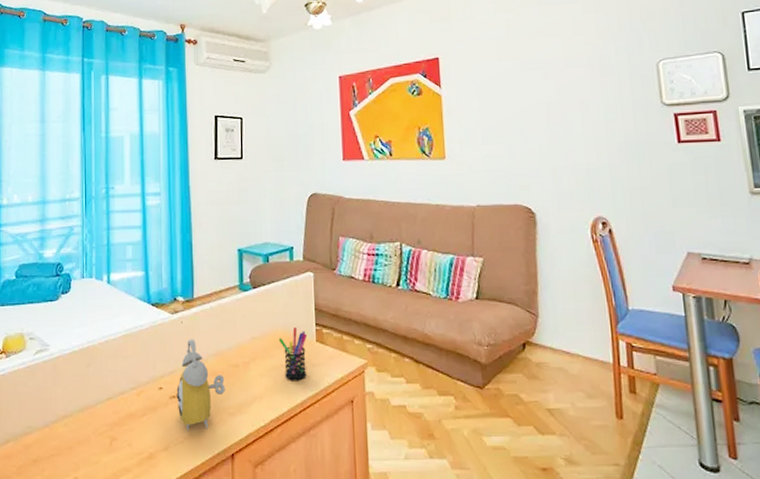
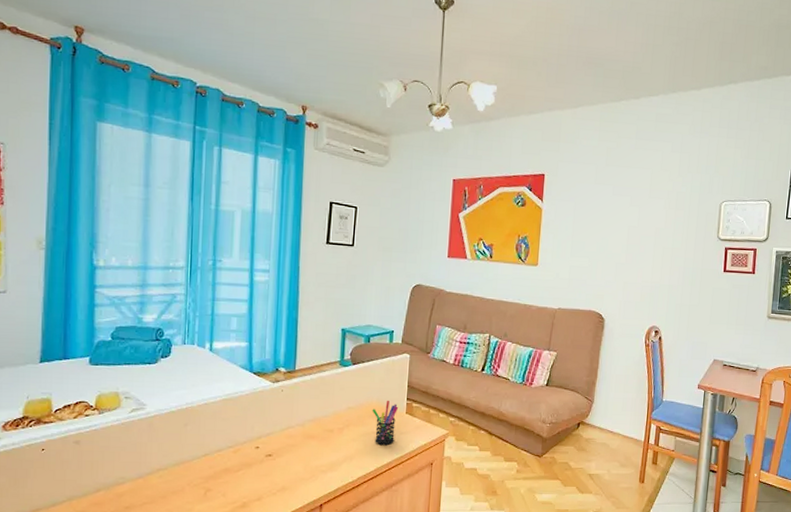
alarm clock: present [176,339,225,431] -> none [272,405,319,484]

